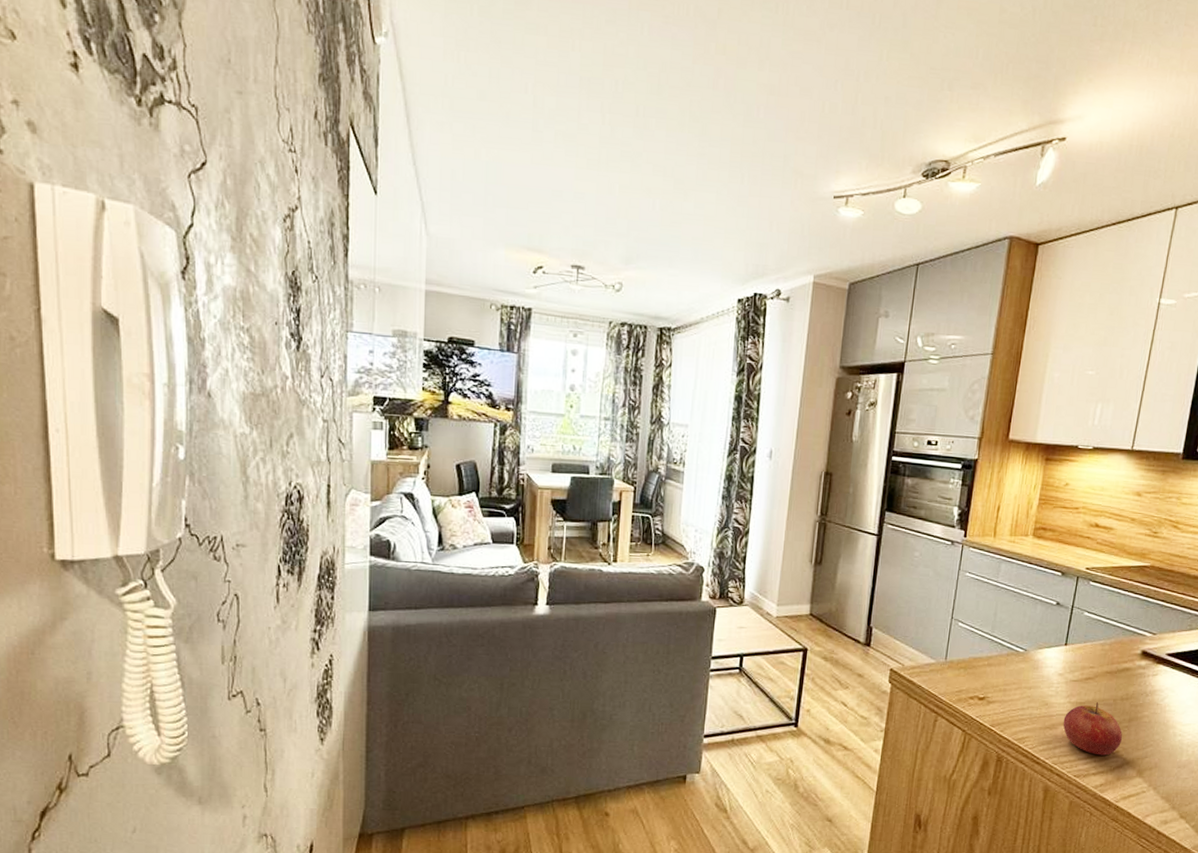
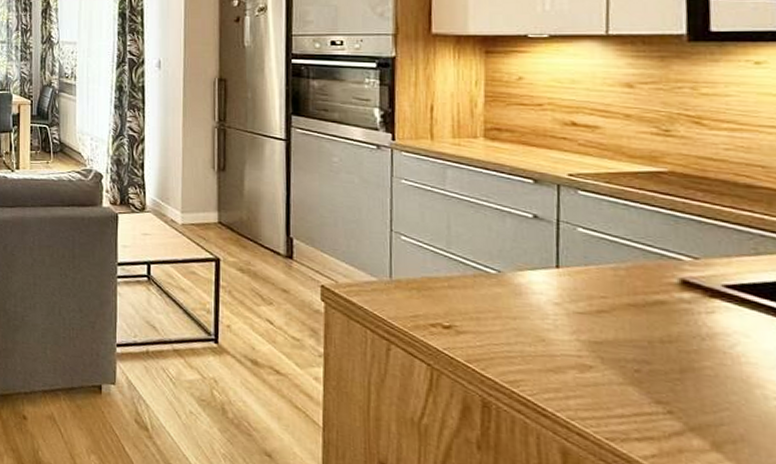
apple: present [1063,702,1123,756] -> none [573,343,675,416]

